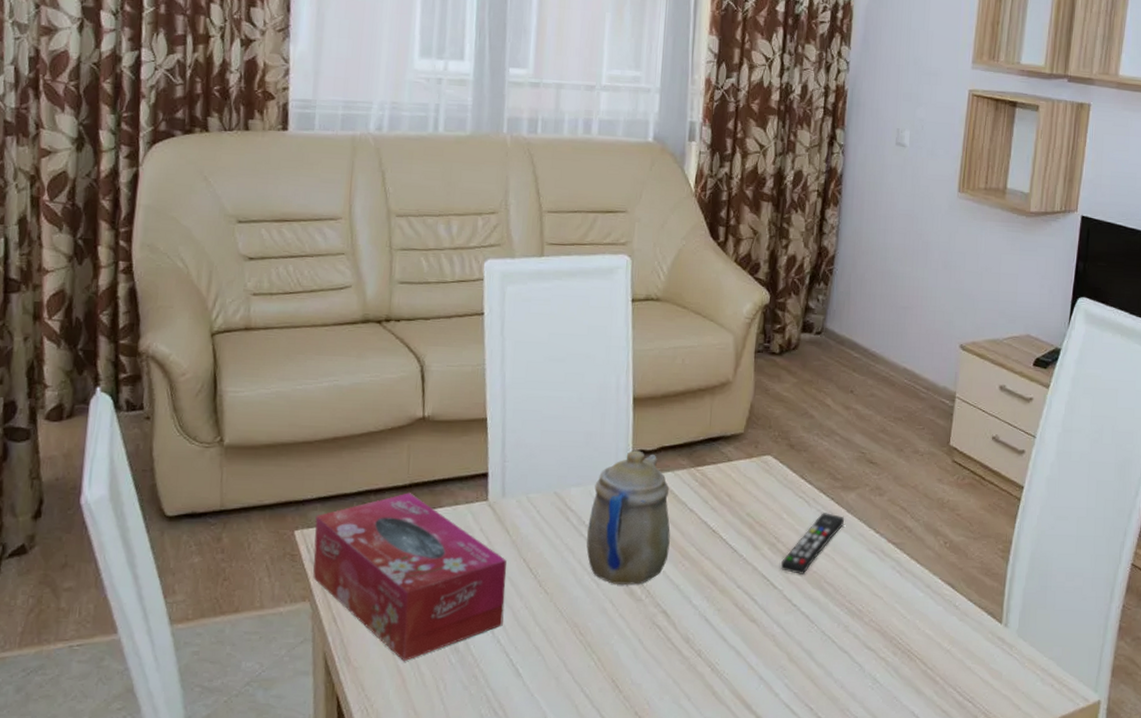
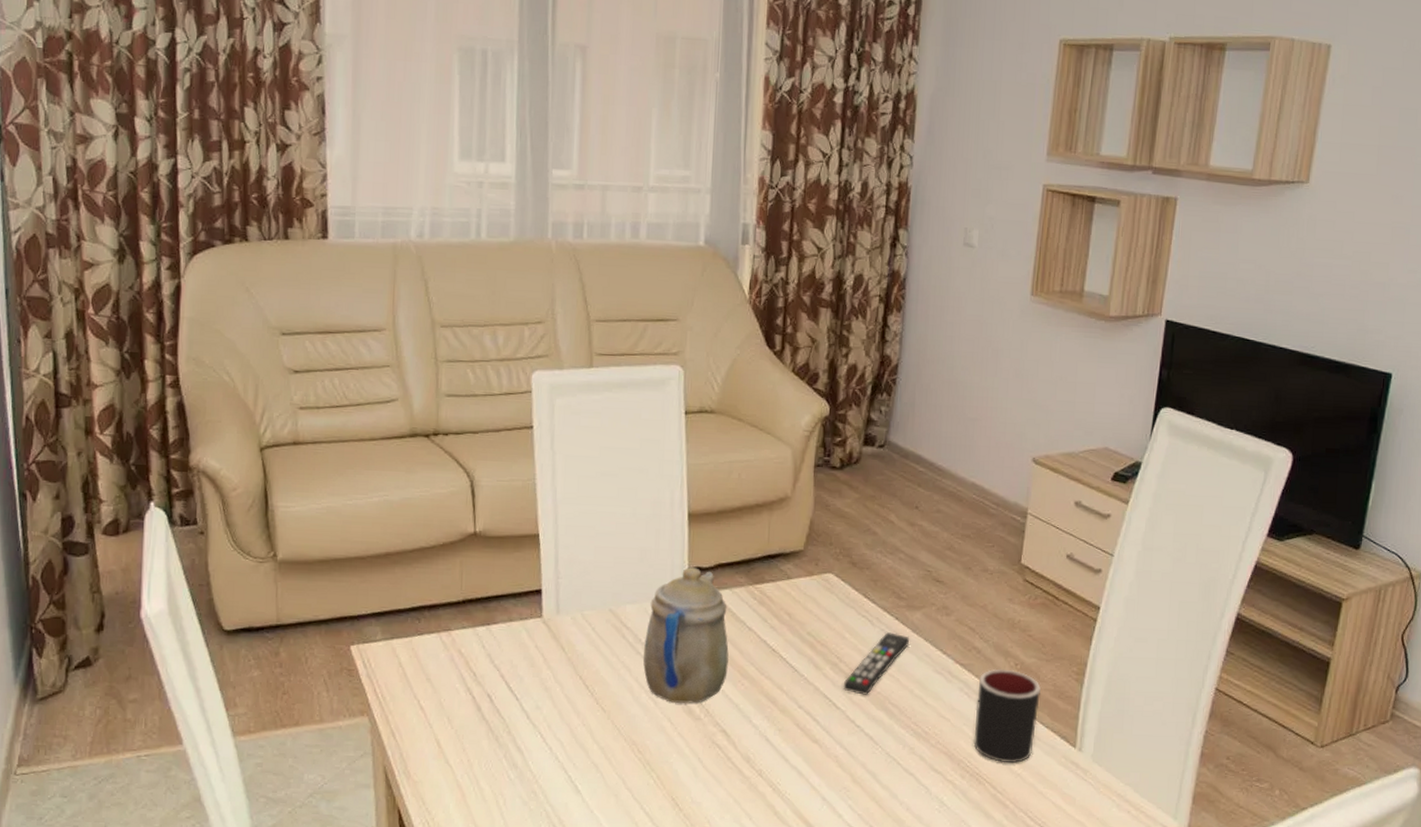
tissue box: present [313,493,507,662] -> none [370,609,563,777]
mug: none [905,547,969,640] -> present [973,668,1041,763]

